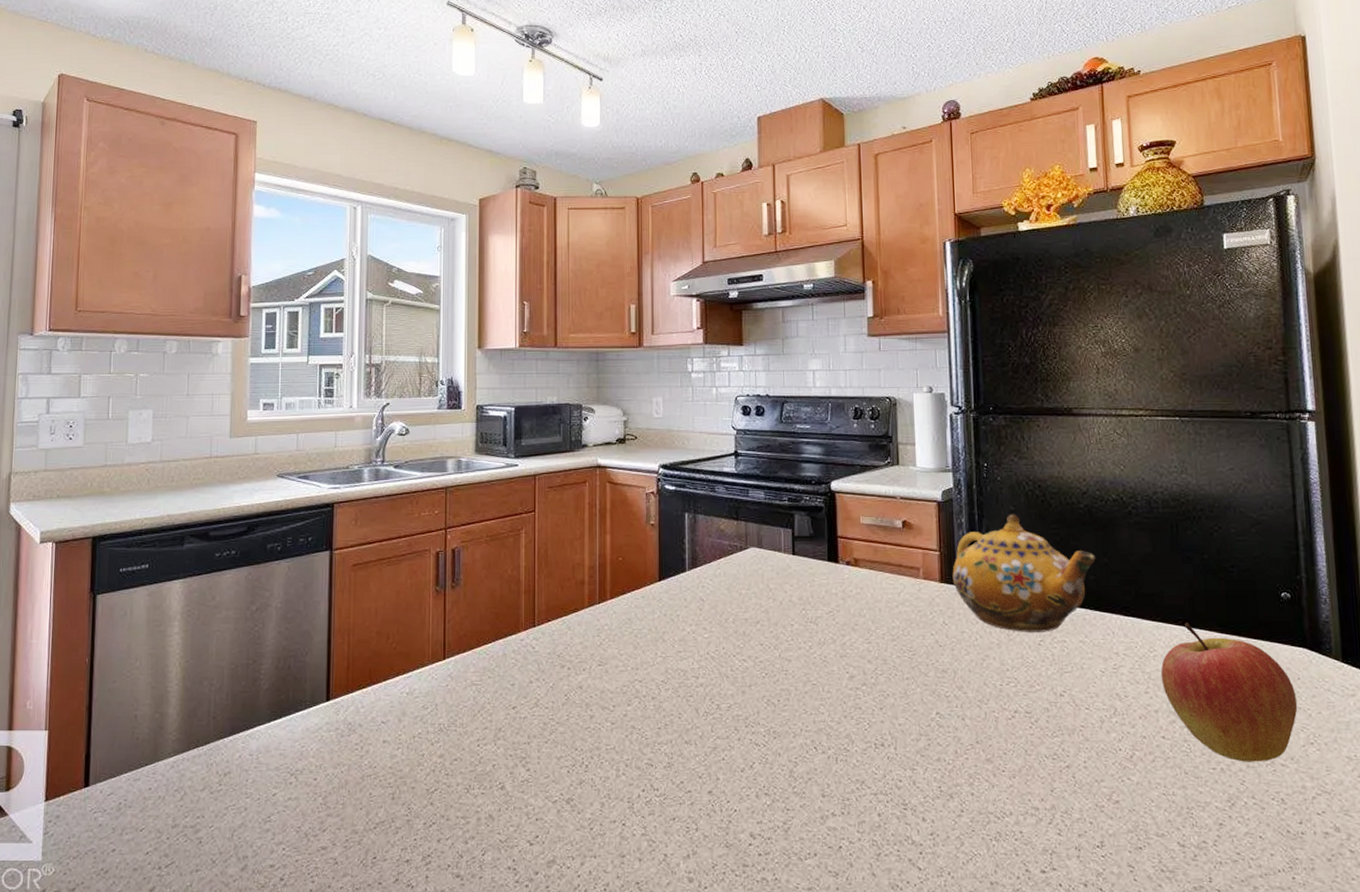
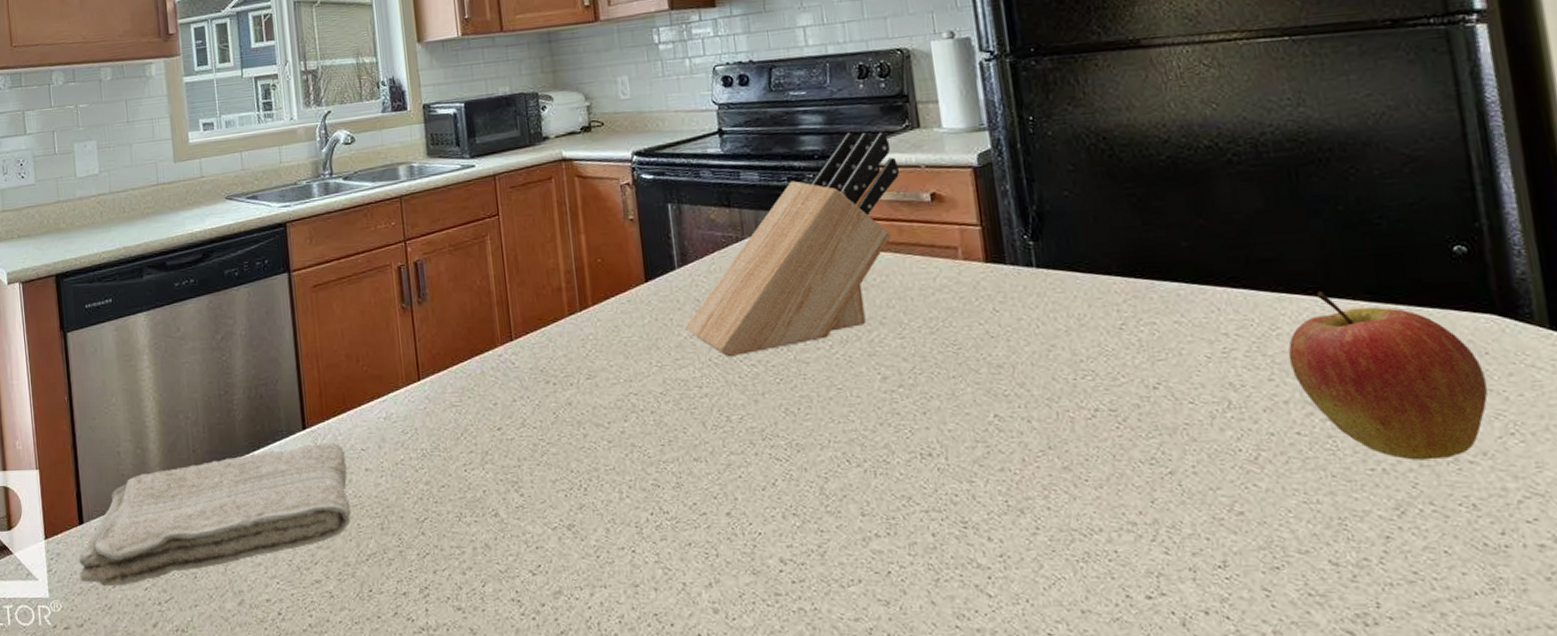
washcloth: none [78,714,366,851] -> present [79,442,351,587]
knife block: none [688,463,880,652] -> present [684,131,900,357]
teapot: present [952,514,1096,632] -> none [999,174,1188,315]

